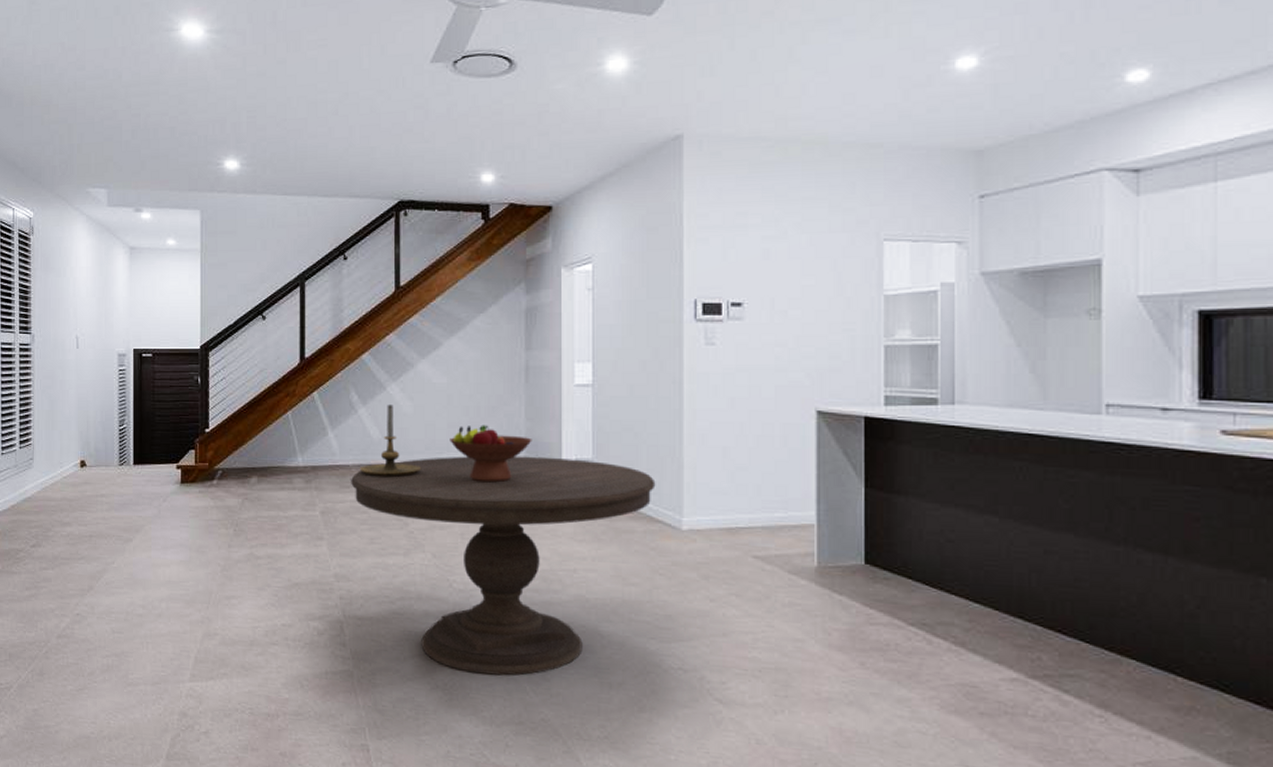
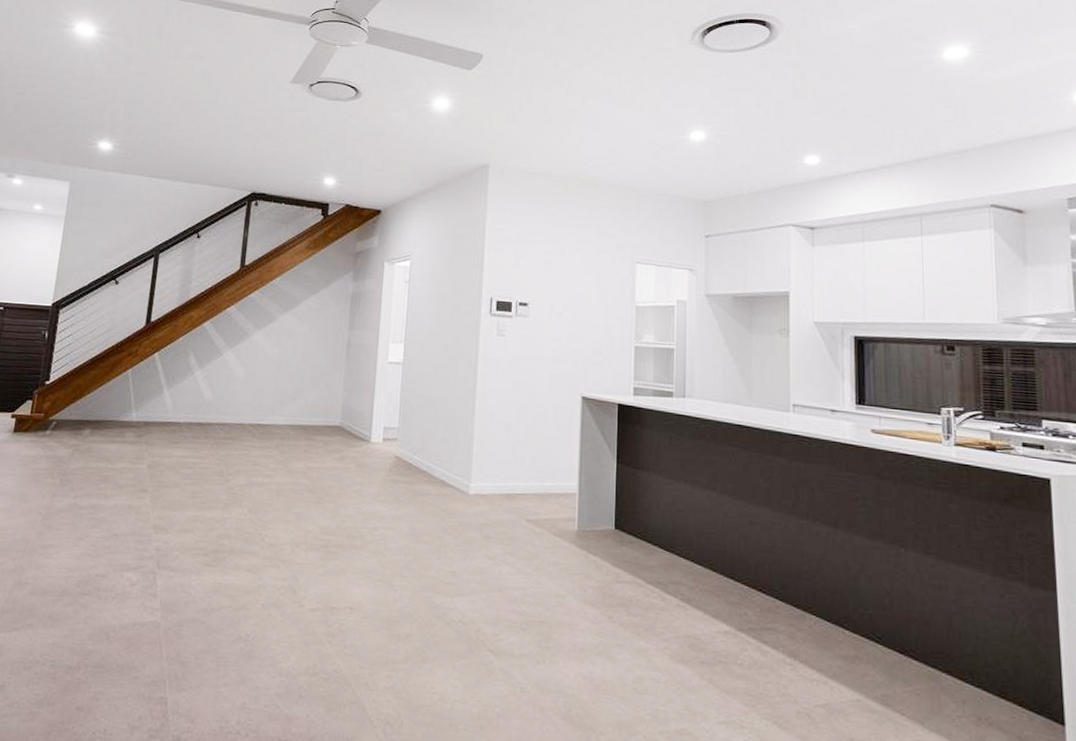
dining table: present [351,456,656,676] -> none [180,419,450,628]
candle holder: present [360,404,421,477] -> none [190,369,246,436]
fruit bowl: present [450,425,532,483] -> none [275,392,348,445]

